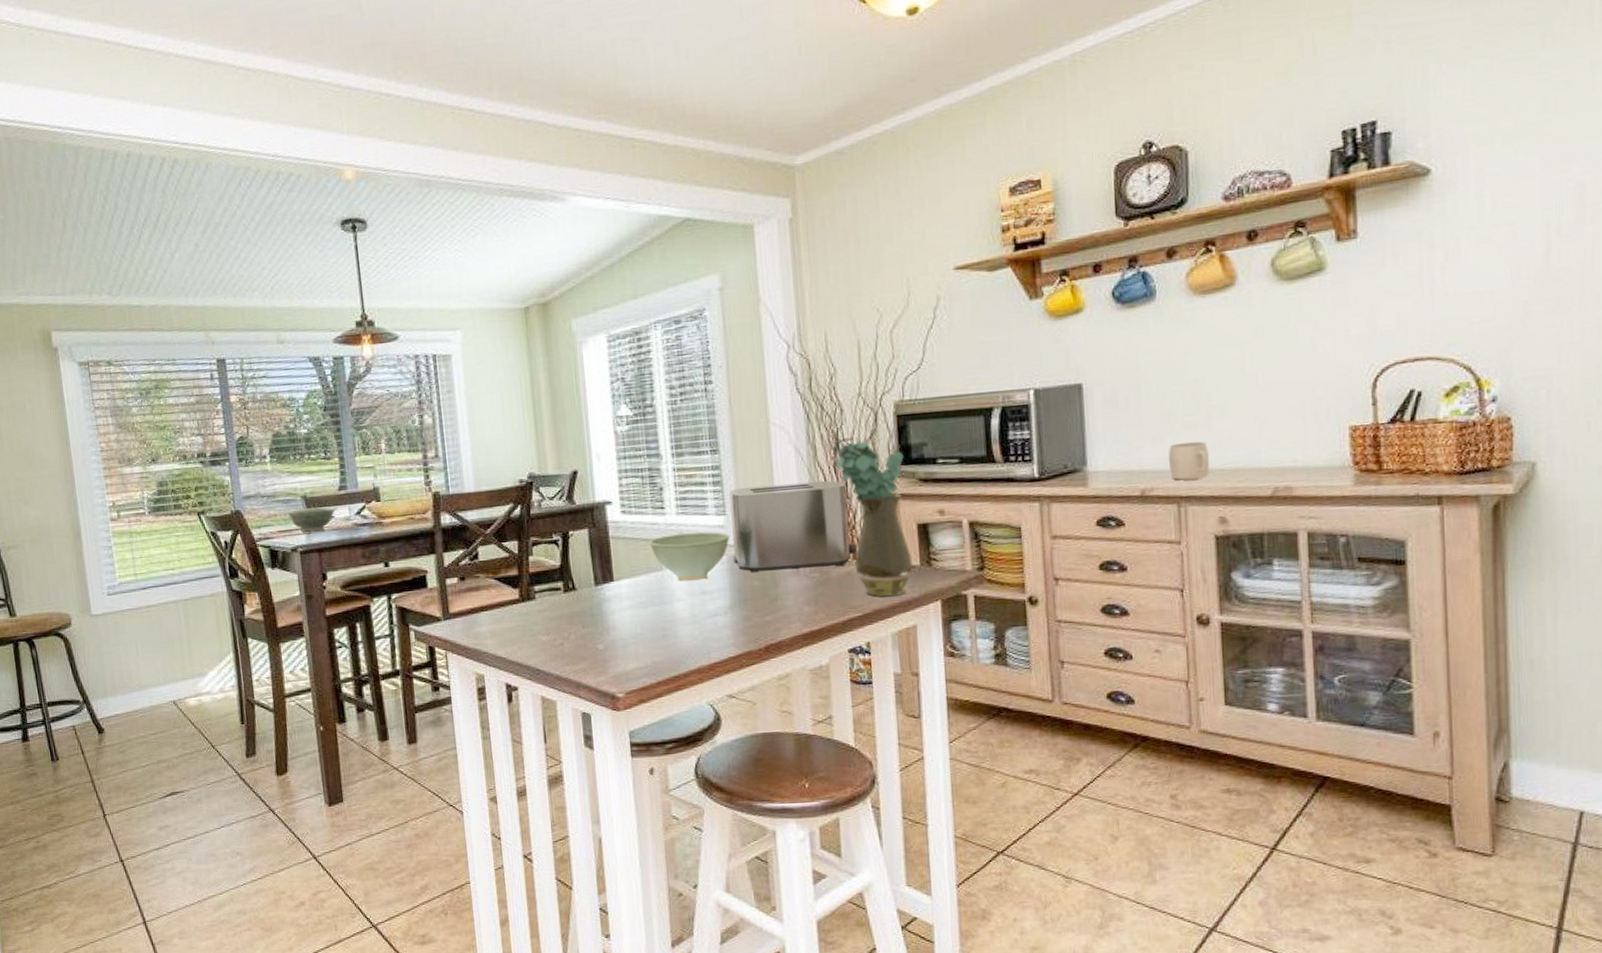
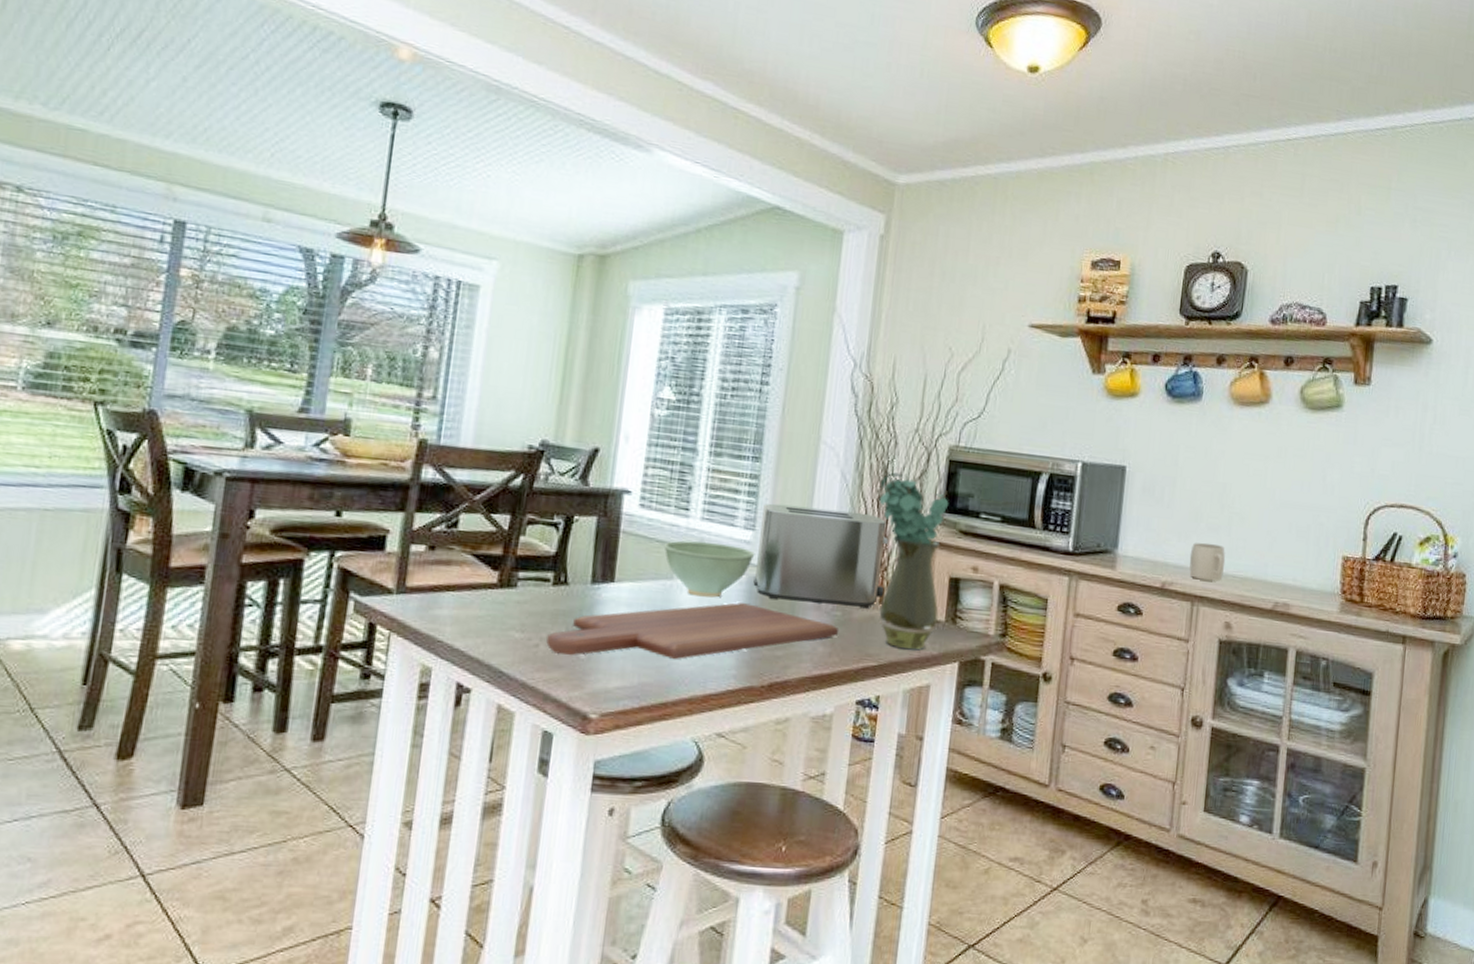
bowl: present [283,506,338,532] -> none [216,423,292,457]
cutting board: none [568,580,821,649] -> present [546,602,839,659]

